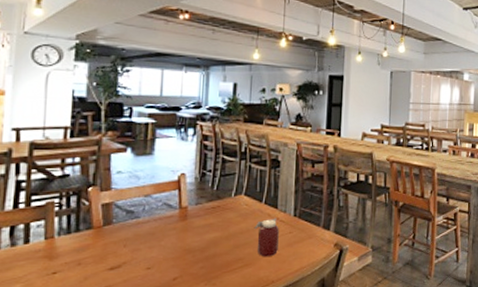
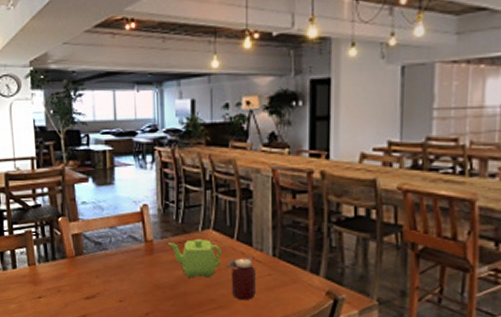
teapot: none [201,203,251,241] -> present [167,238,221,279]

